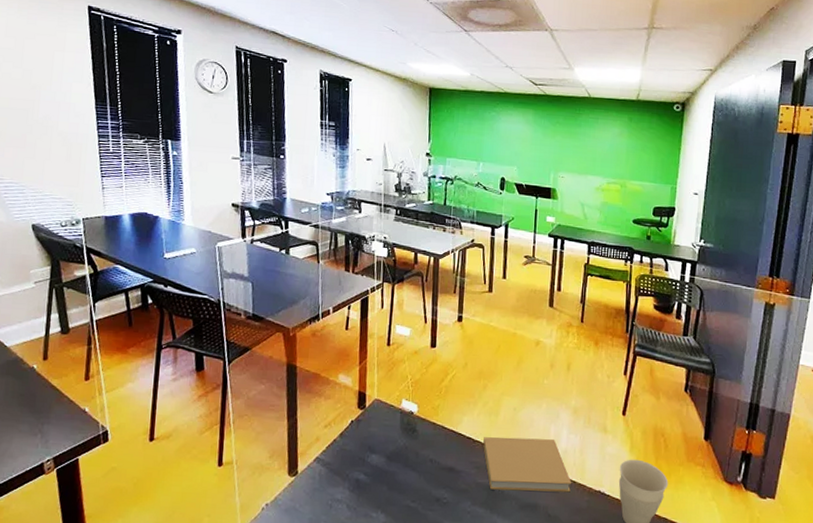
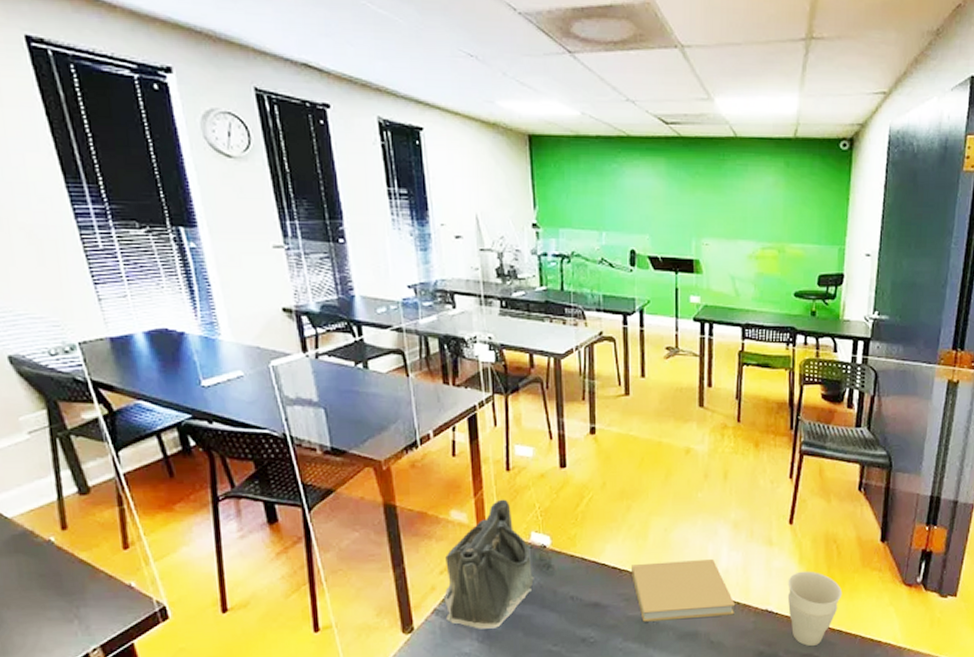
saddlebag: none [325,369,401,480] -> present [444,499,534,629]

